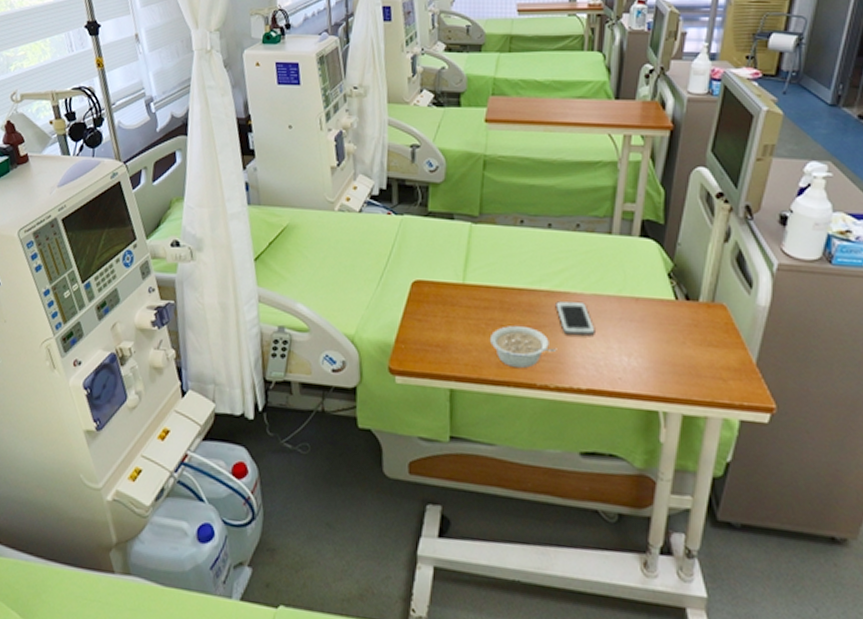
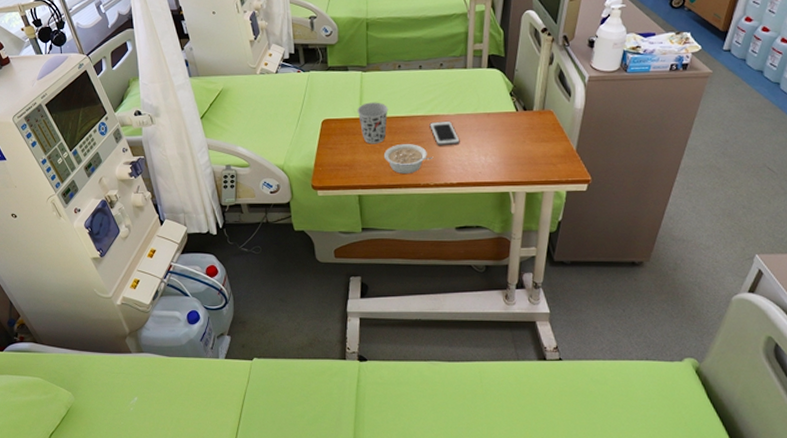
cup: none [460,264,502,322] -> present [357,102,388,144]

